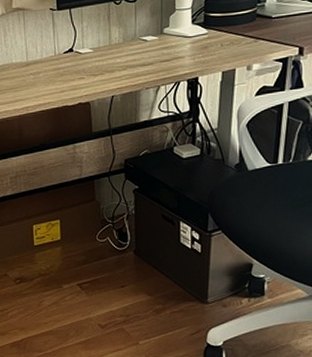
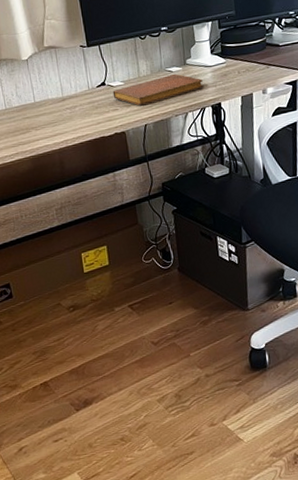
notebook: none [80,43,180,76] -> present [112,73,203,106]

